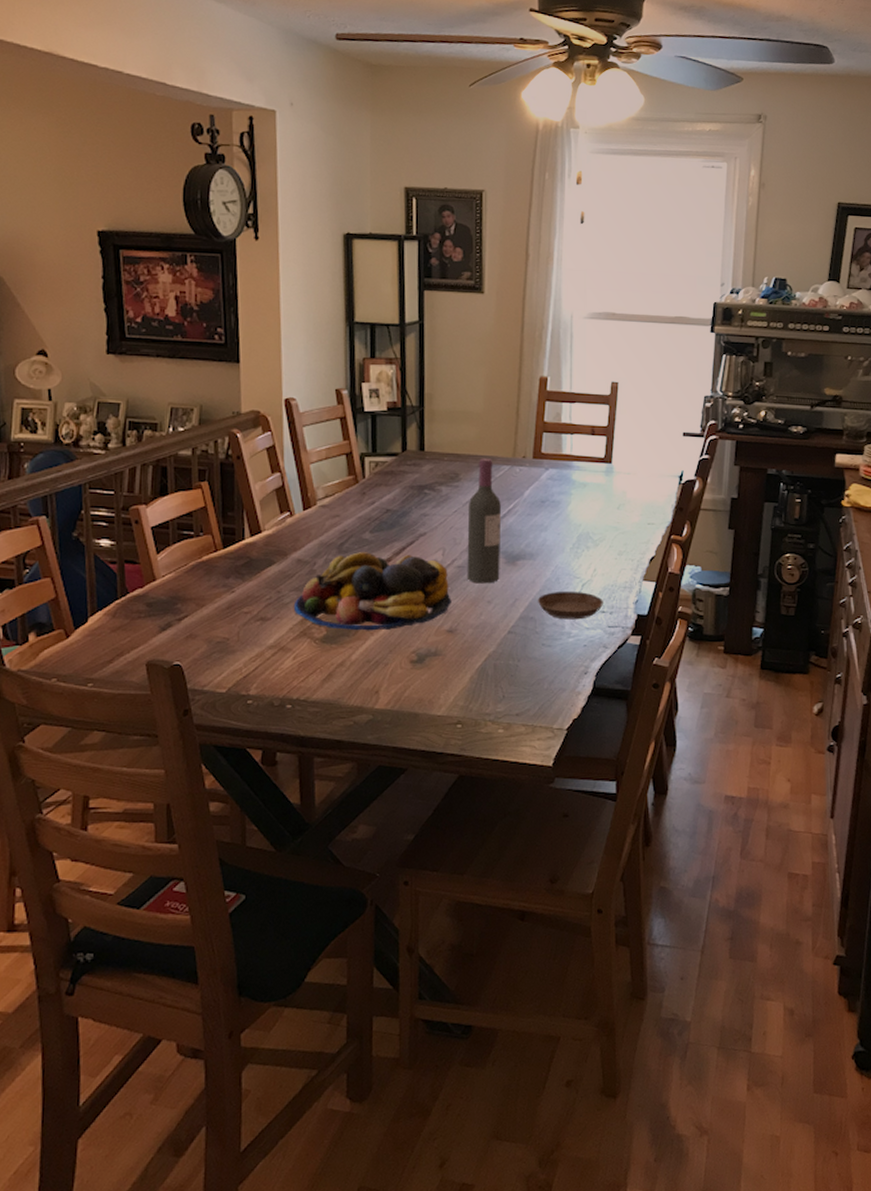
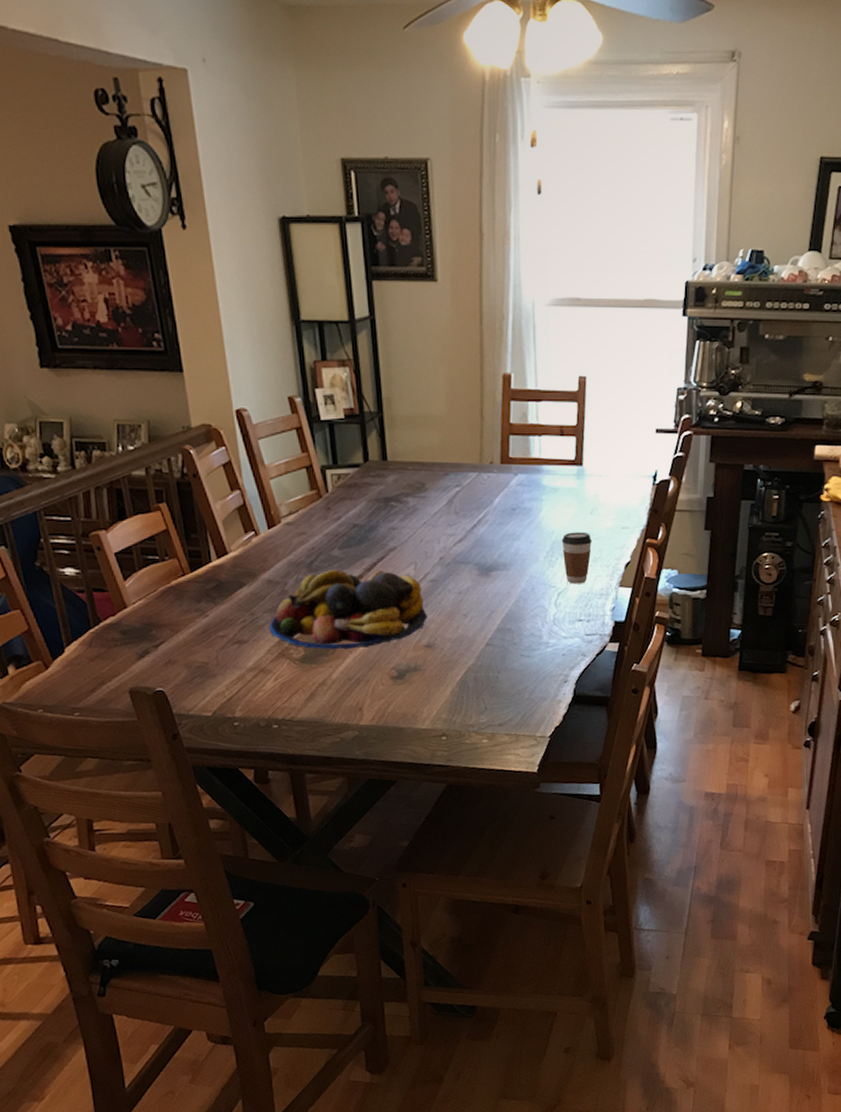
wine bottle: present [467,458,502,584] -> none [437,466,475,597]
saucer: present [537,591,603,620] -> none [513,600,580,630]
coffee cup: none [588,525,617,576] -> present [561,532,592,584]

